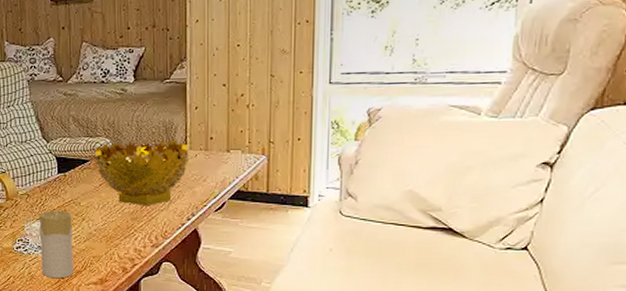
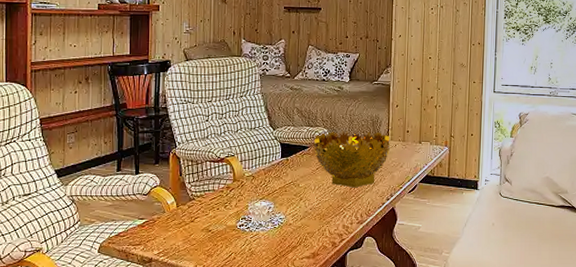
candle: present [39,210,74,279] -> none [261,191,291,254]

